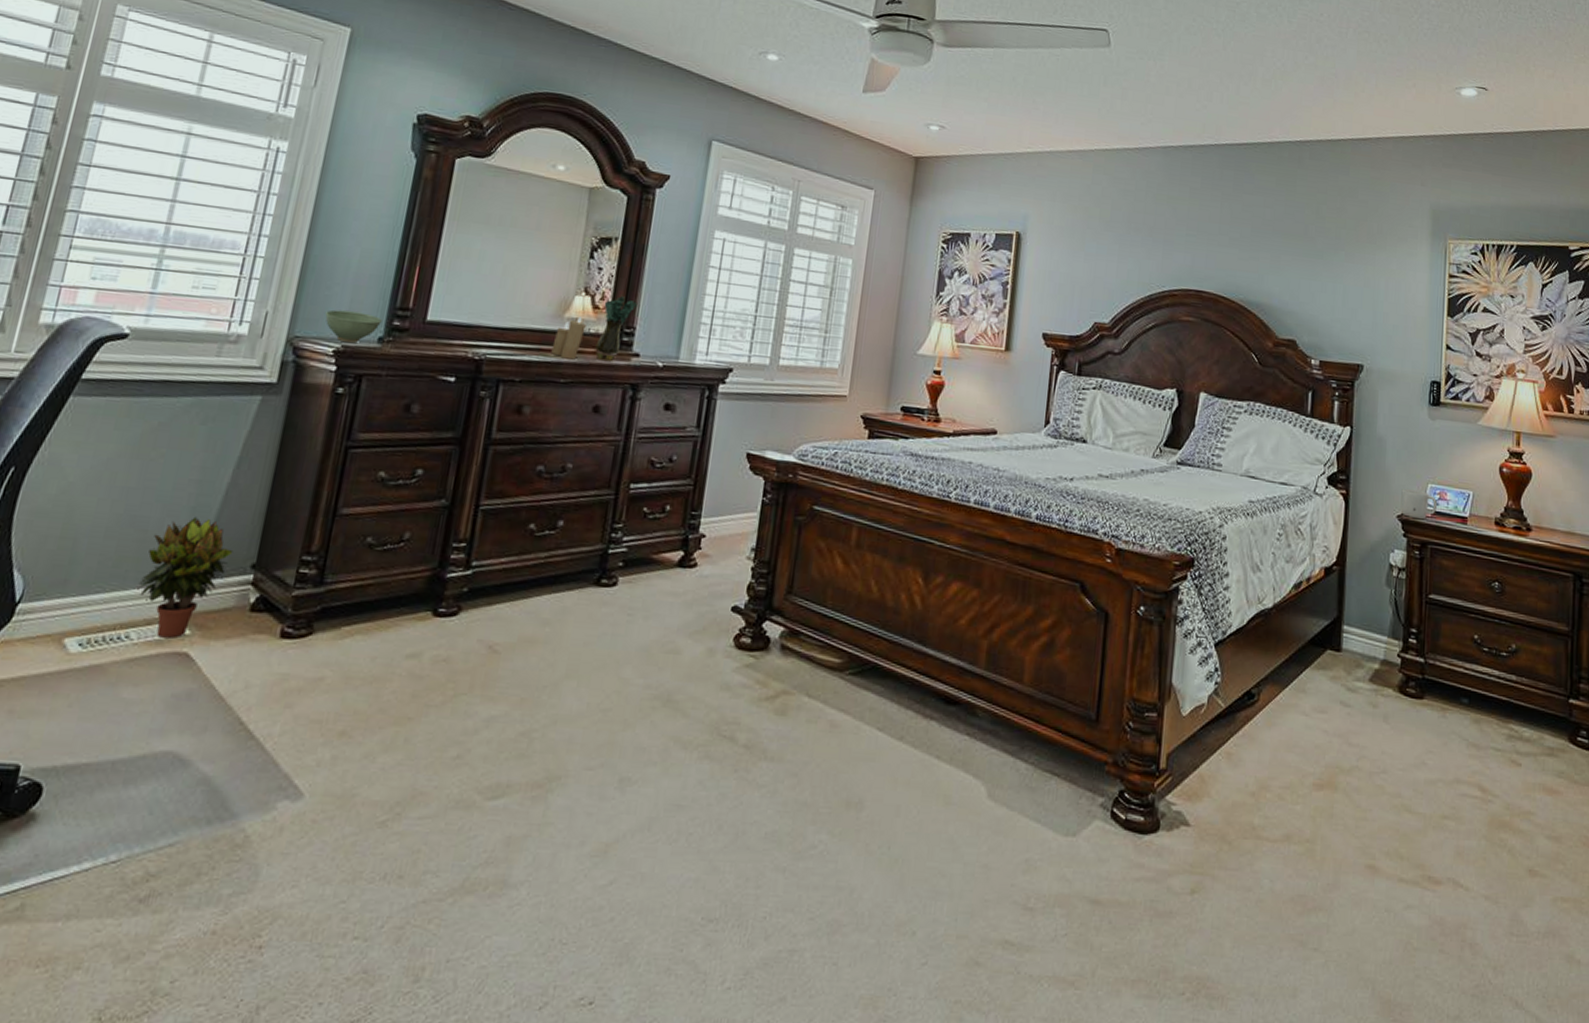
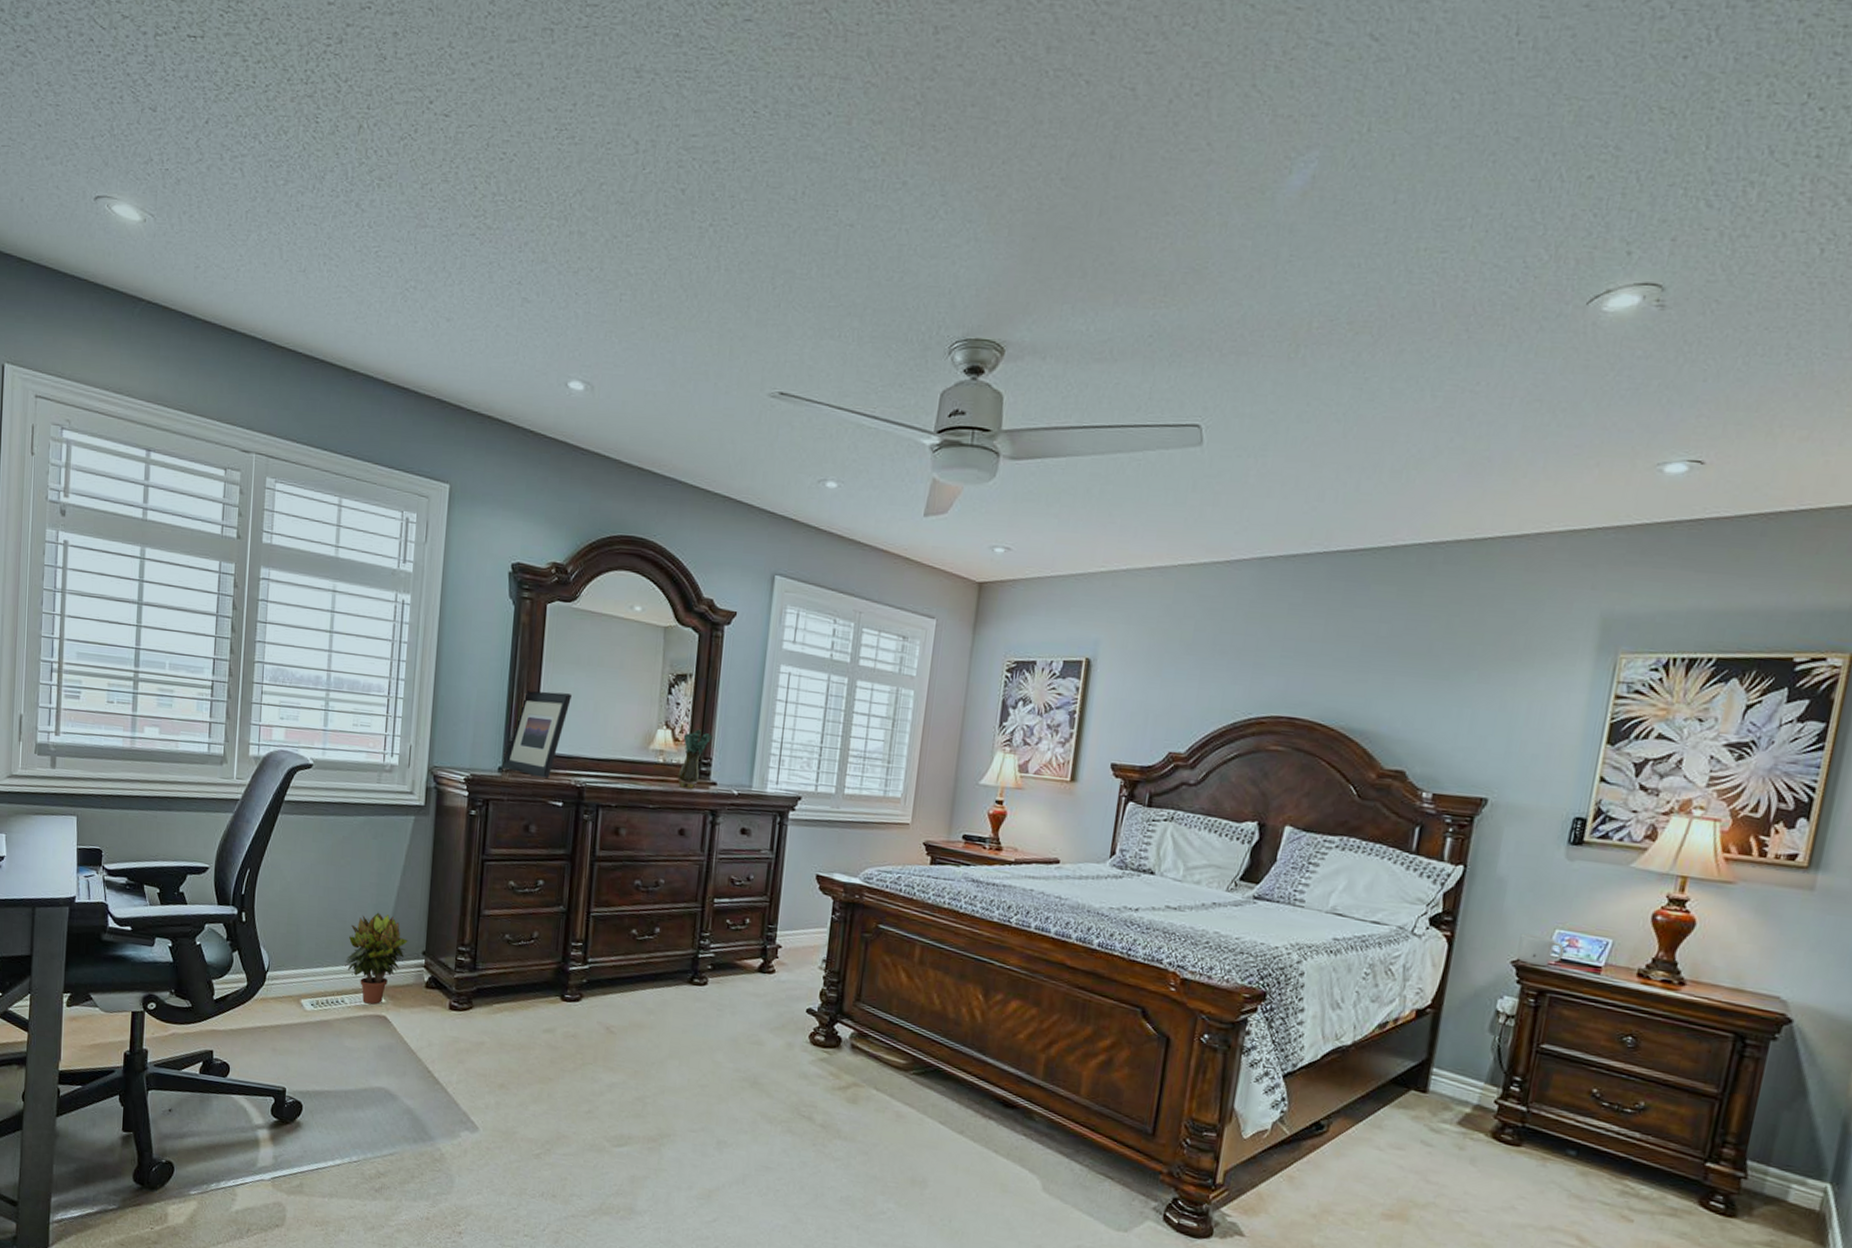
bowl: present [325,309,382,344] -> none [455,743,500,773]
picture frame: none [383,251,477,350] -> present [502,690,572,778]
candle: present [551,316,586,360] -> none [640,748,669,788]

